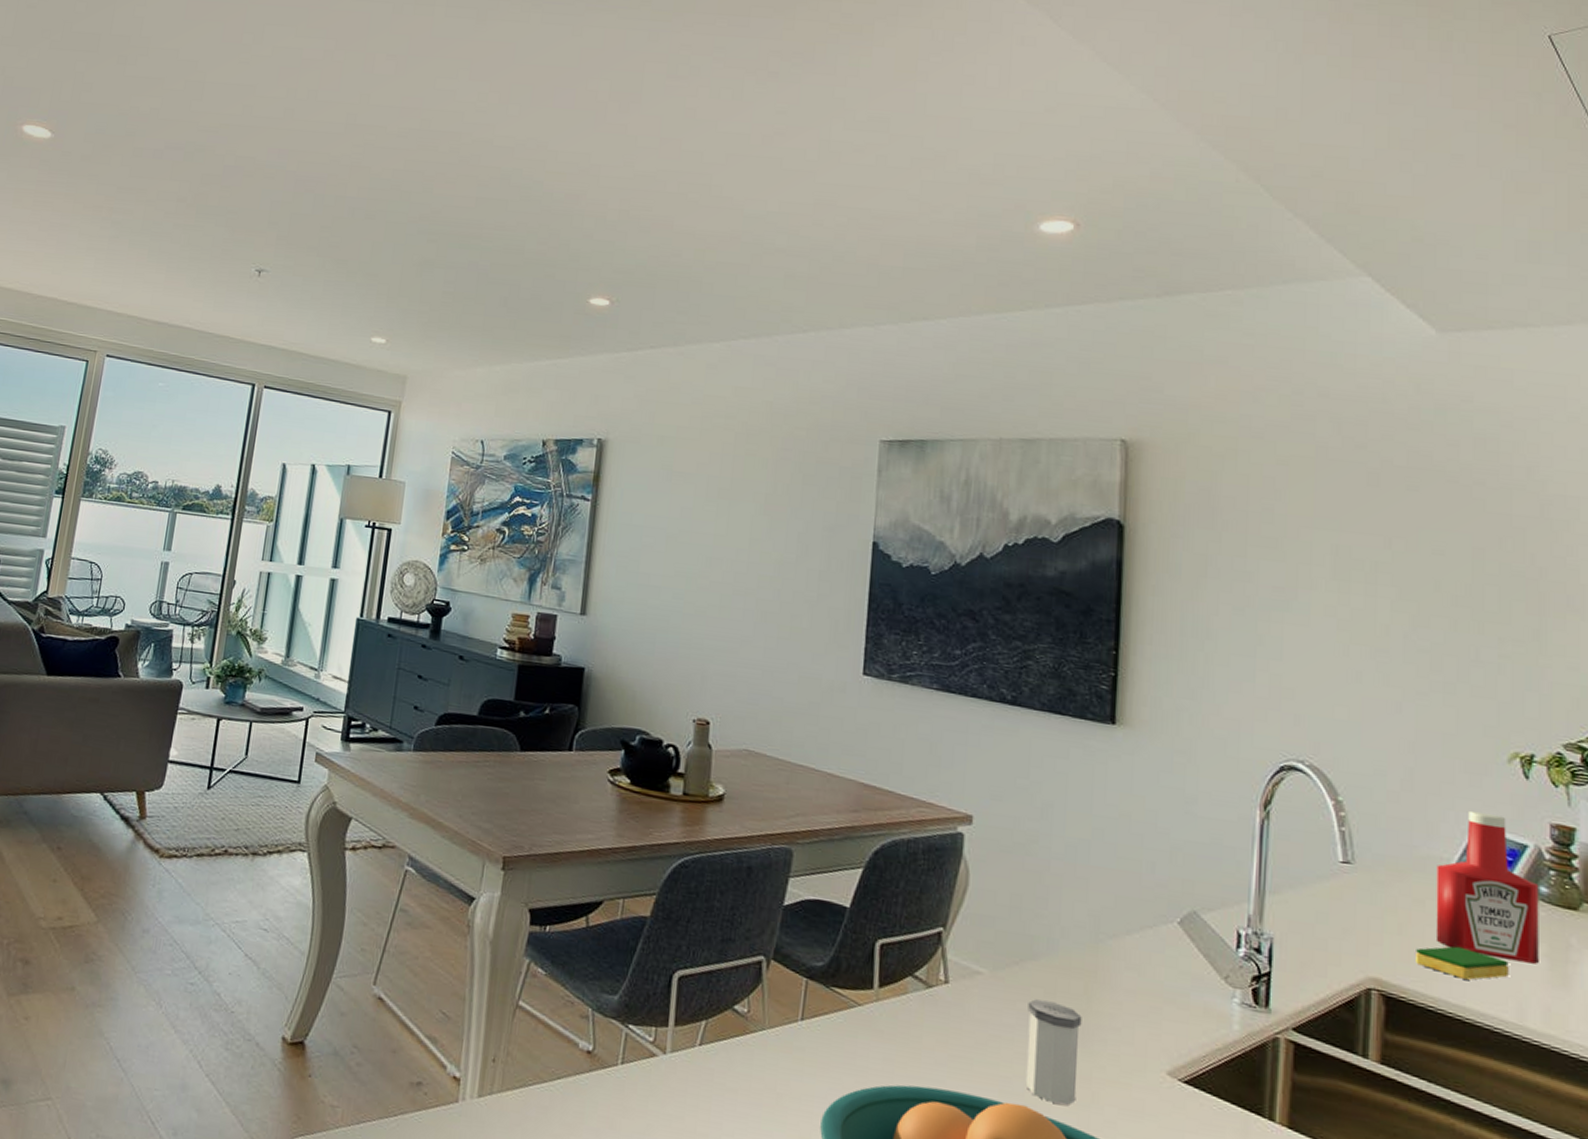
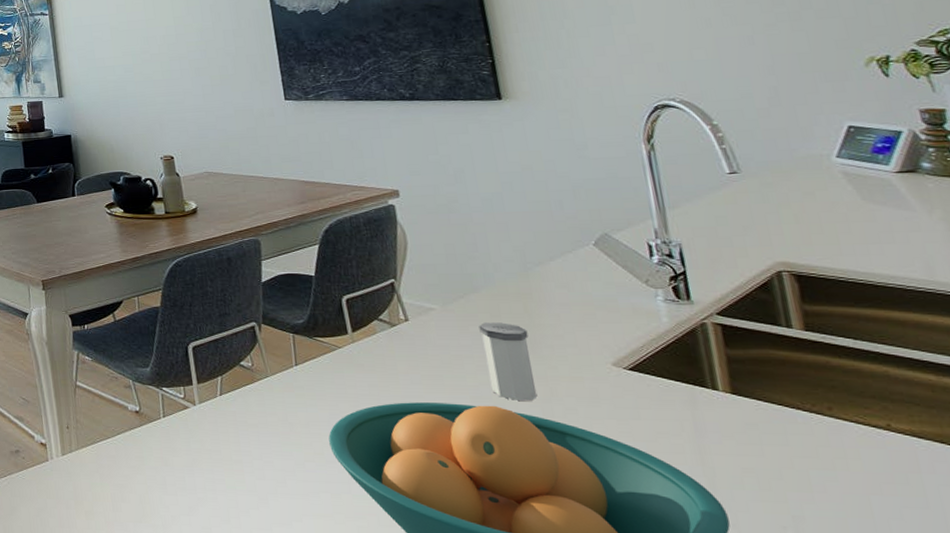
dish sponge: present [1416,946,1509,980] -> none [816,224,910,250]
ketchup bottle: present [1435,810,1539,964] -> none [818,111,937,229]

